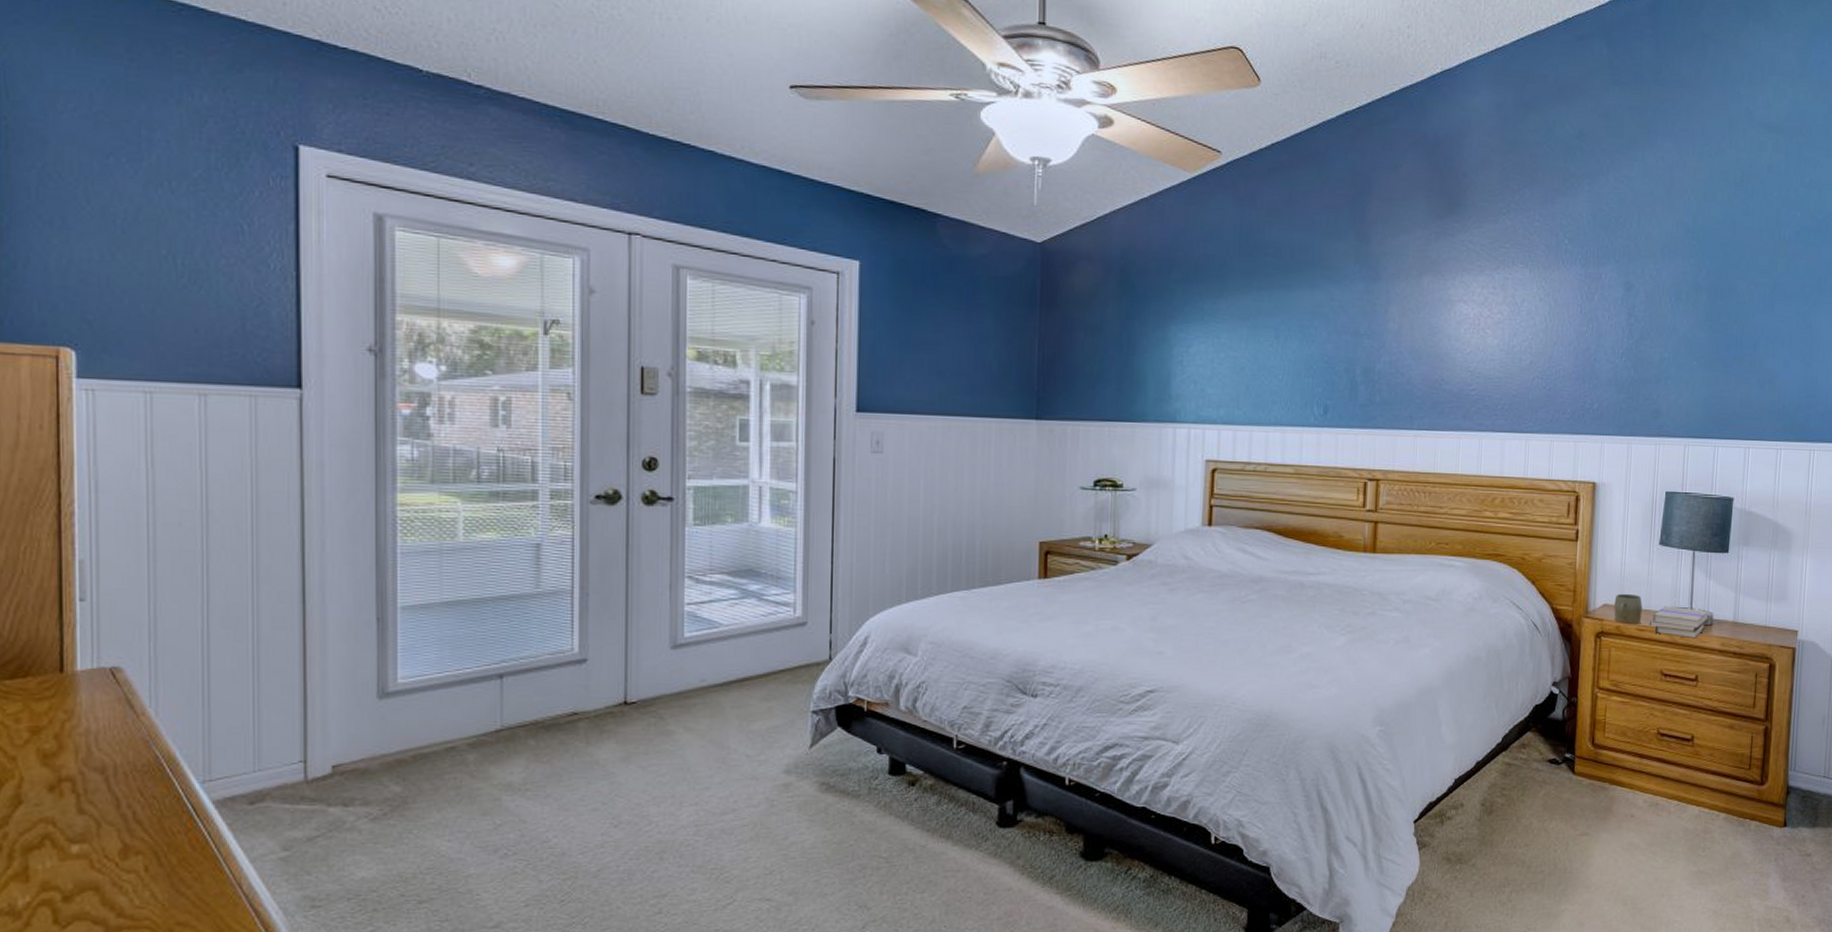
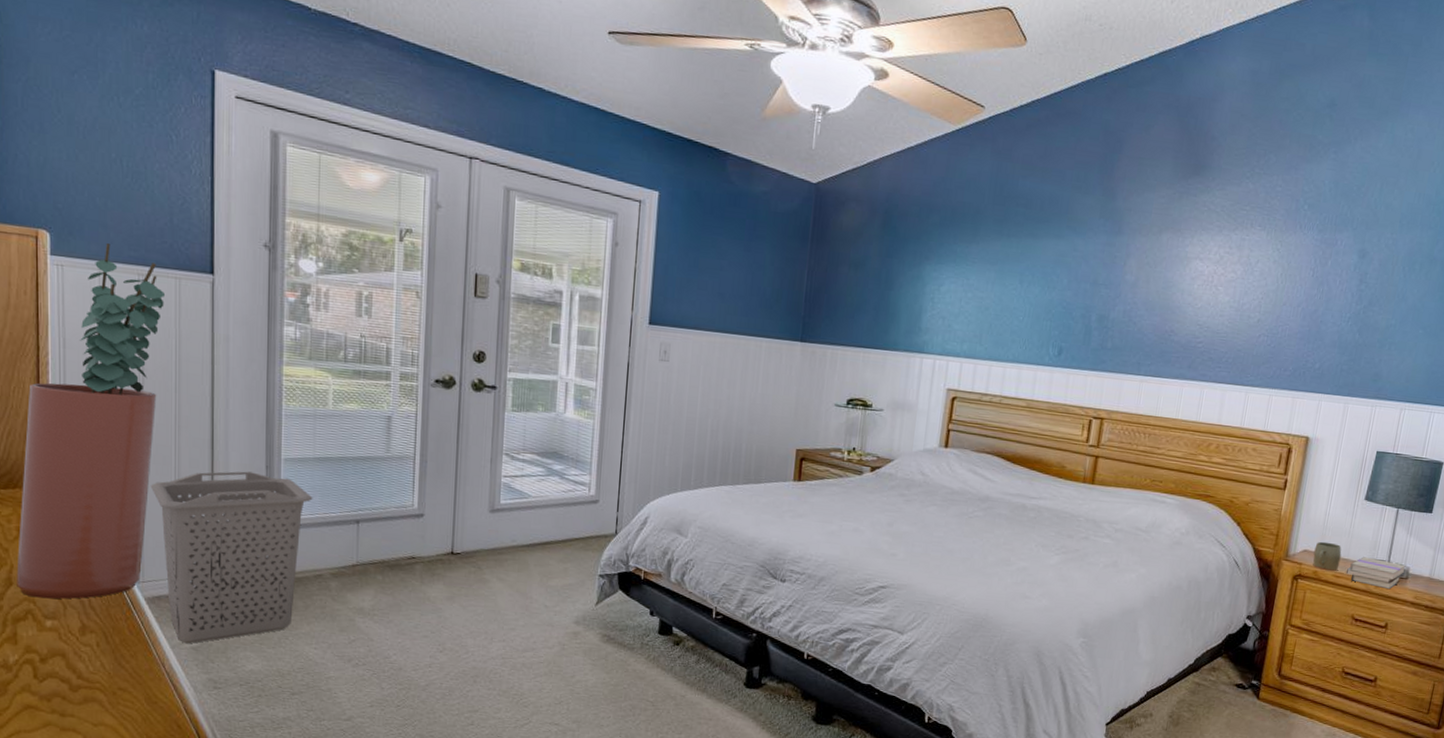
vase: none [28,358,237,817] -> present [16,242,166,599]
laundry basket: none [218,627,441,854] -> present [150,471,313,644]

